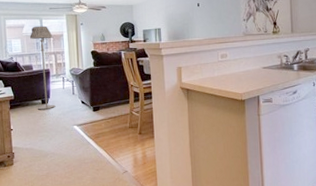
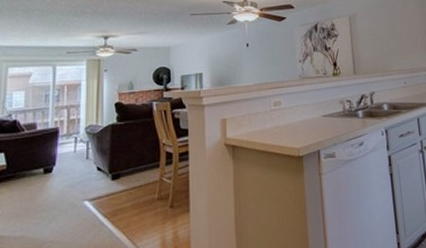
floor lamp: present [30,25,56,110] -> none [38,73,68,182]

